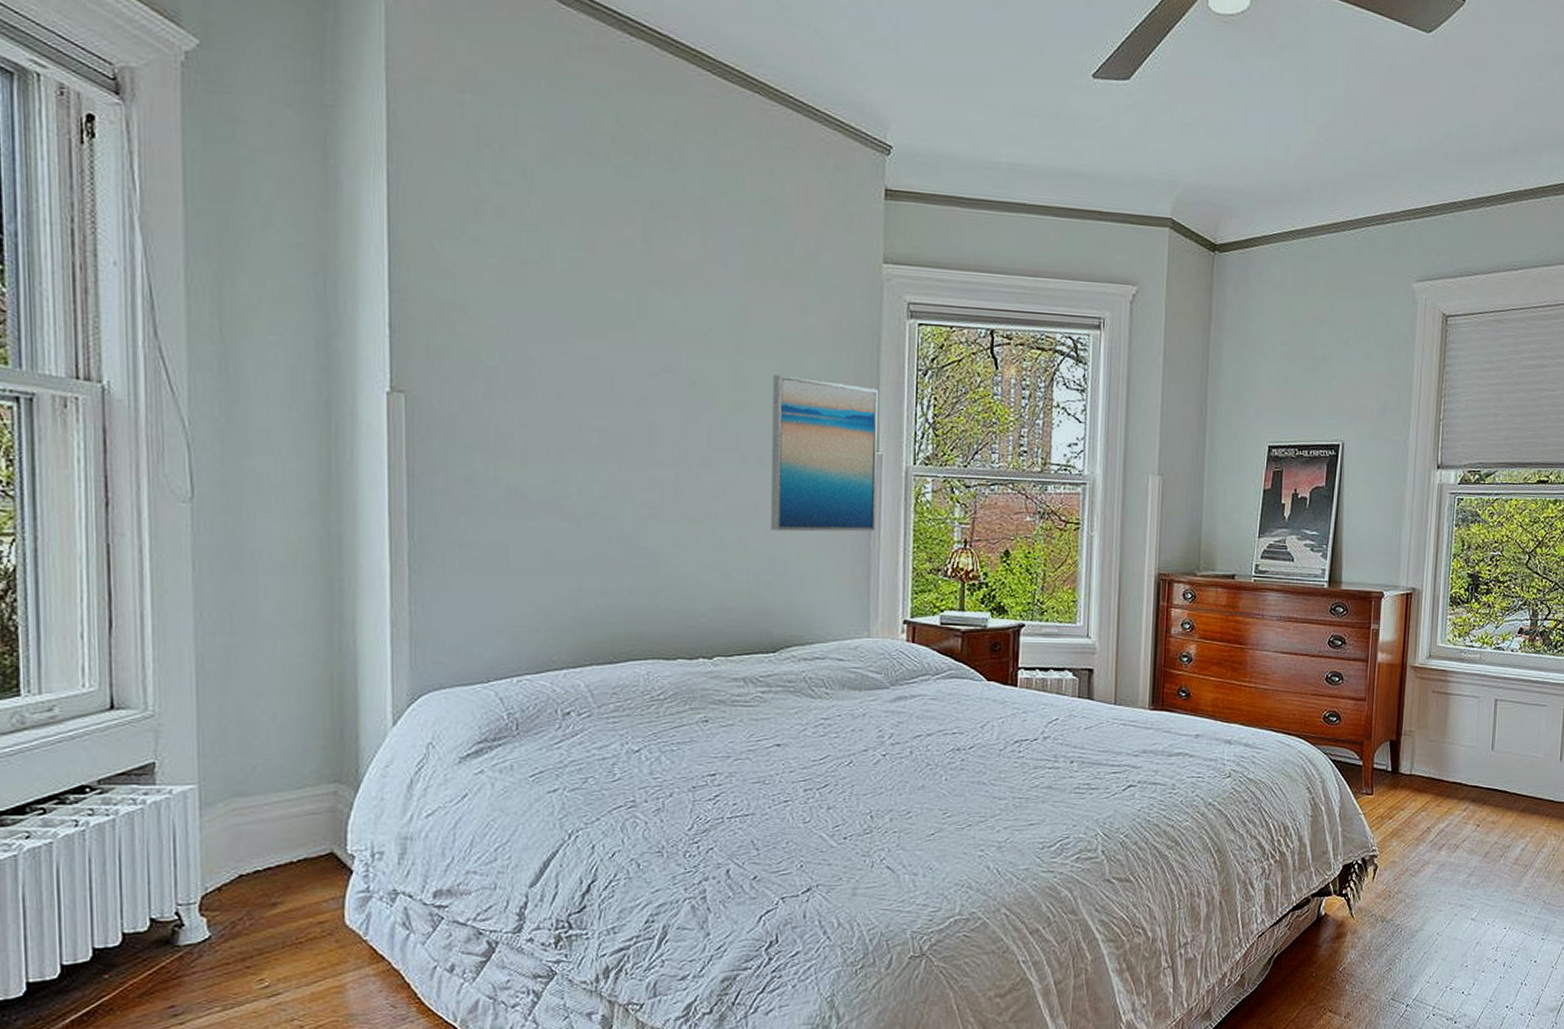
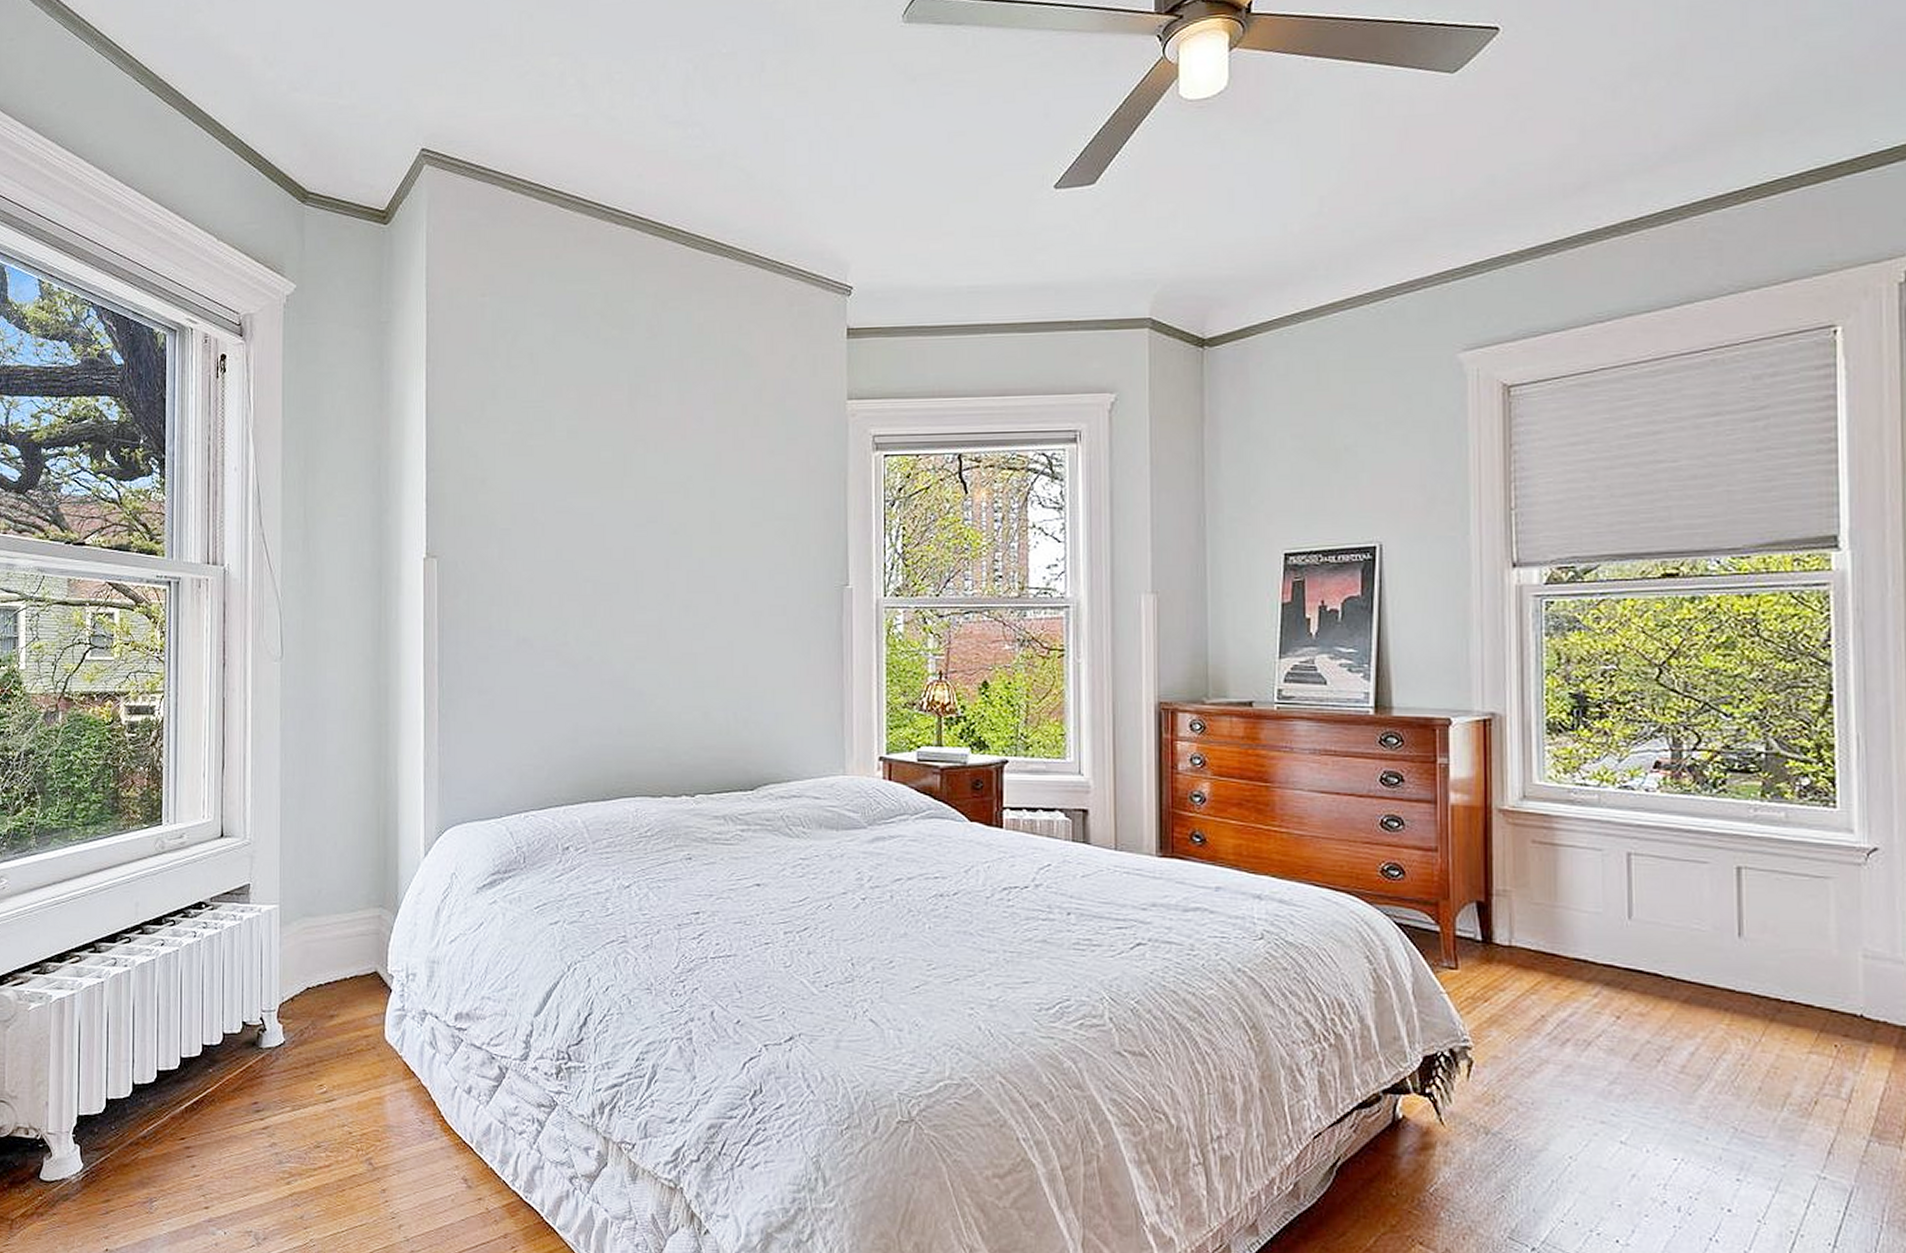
wall art: present [770,374,878,532] -> none [745,516,848,669]

